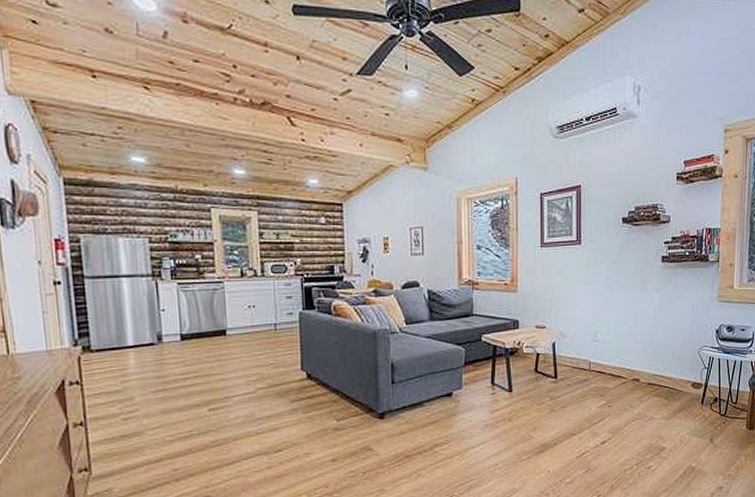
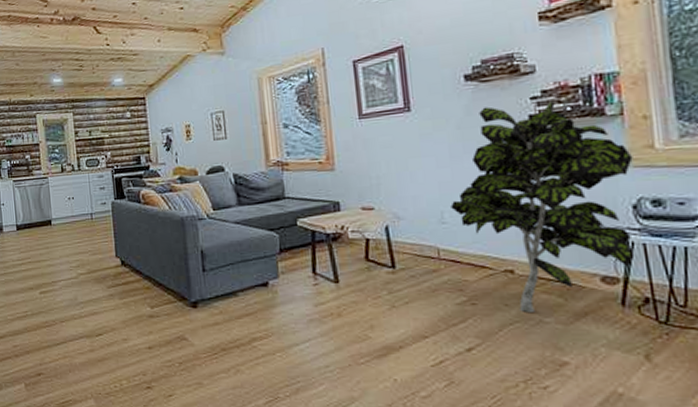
indoor plant: none [602,246,720,412] -> present [451,100,635,314]

